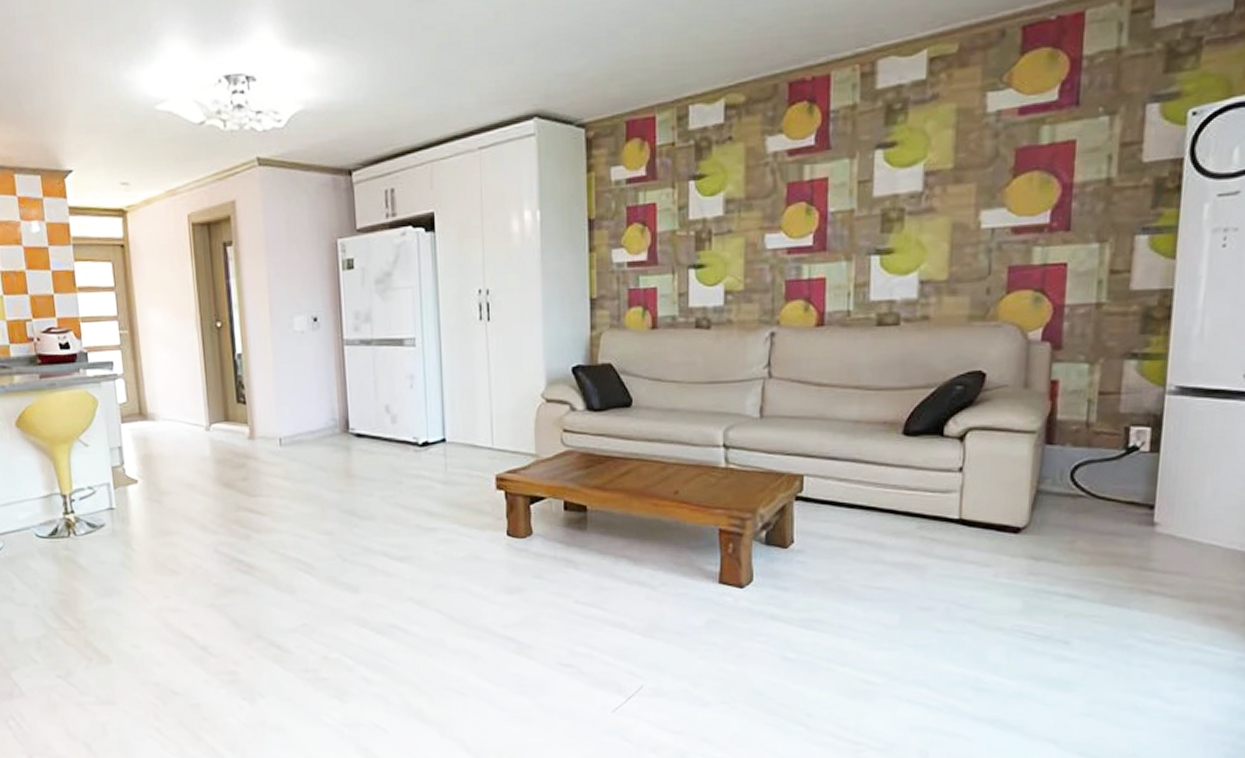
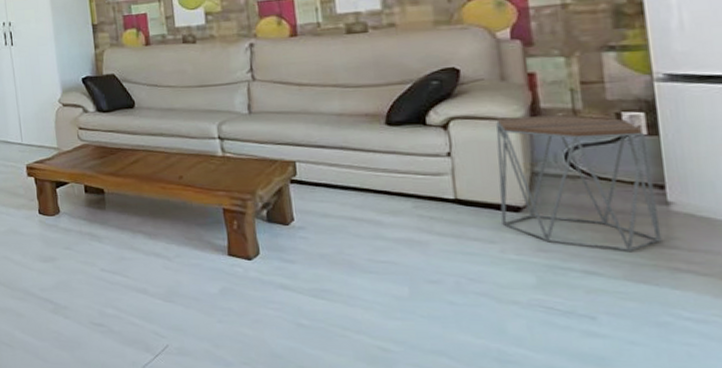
side table: none [1000,428,1148,574] -> present [496,115,662,251]

